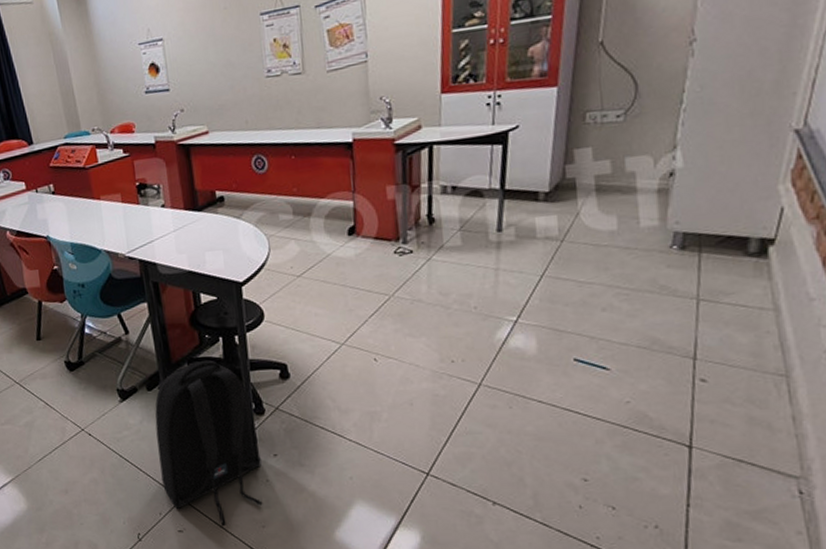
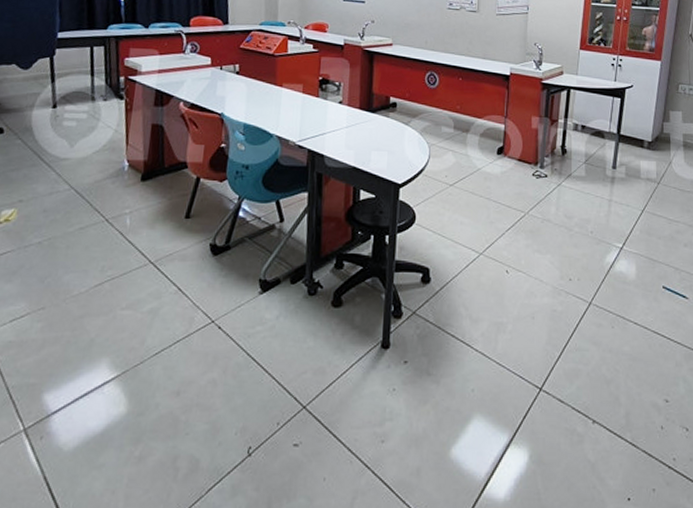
backpack: present [155,359,263,526] -> none [287,257,392,439]

